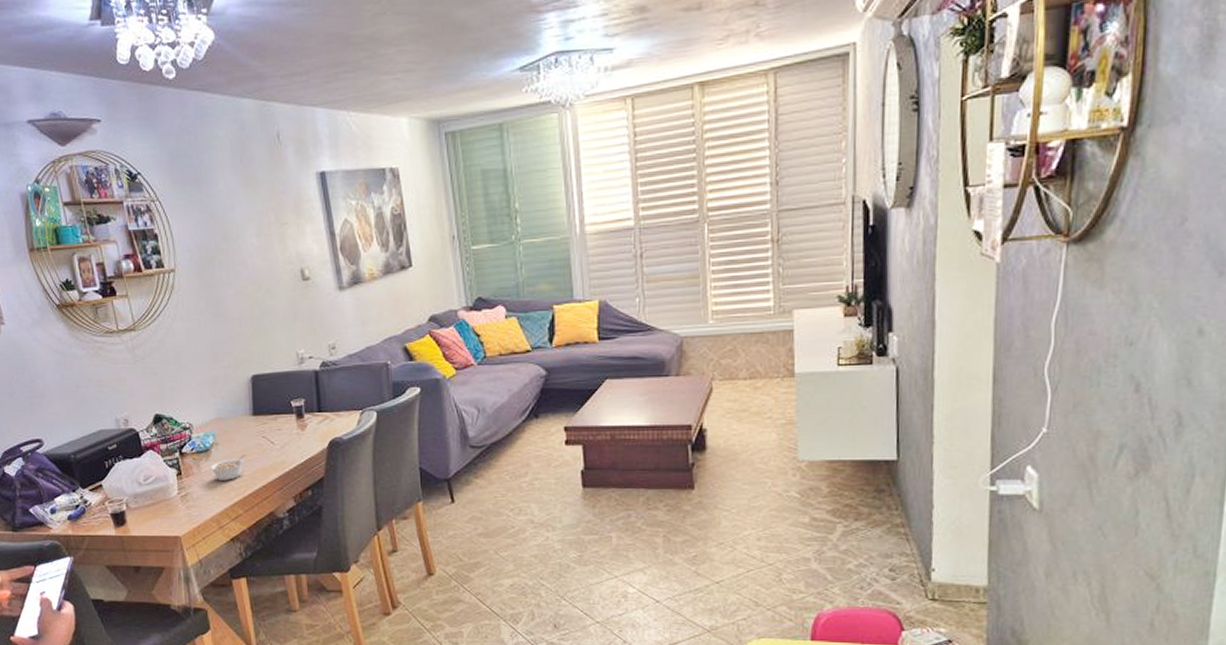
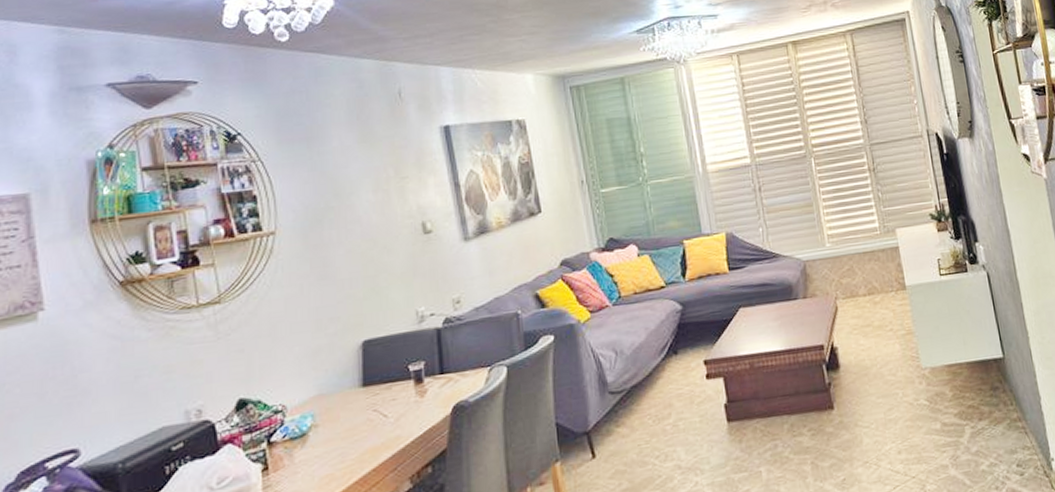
legume: present [210,454,246,481] -> none [306,434,352,471]

